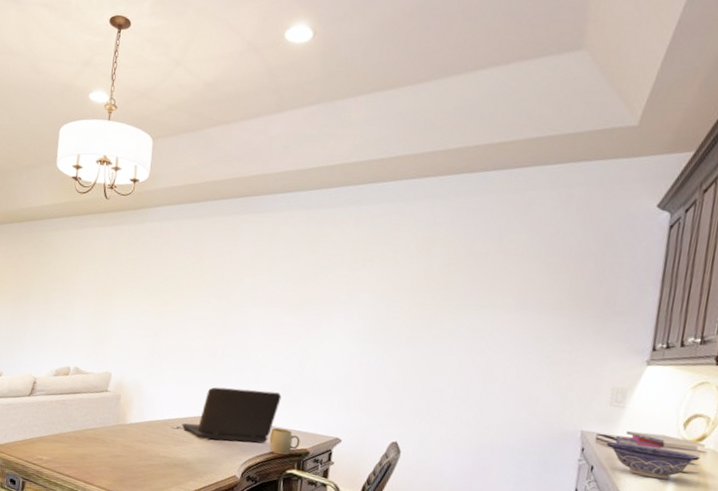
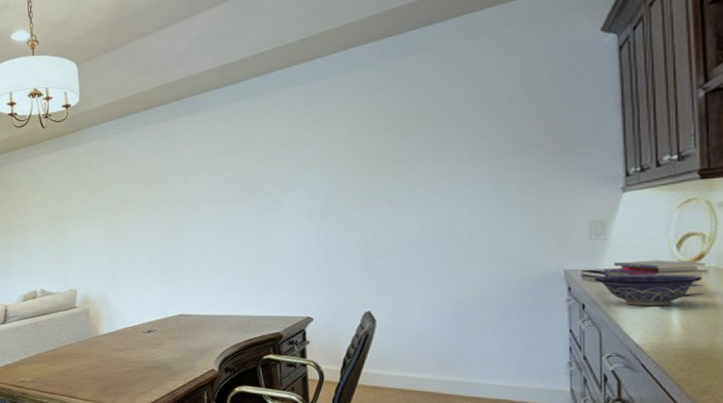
laptop: present [181,387,282,444] -> none [152,282,245,339]
mug: present [269,427,300,455] -> none [240,316,272,341]

